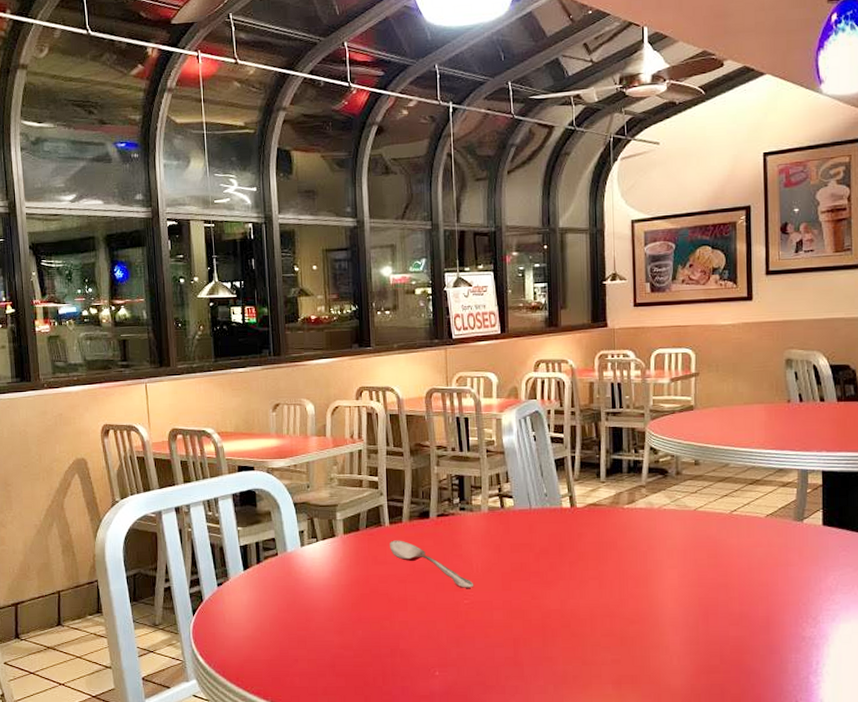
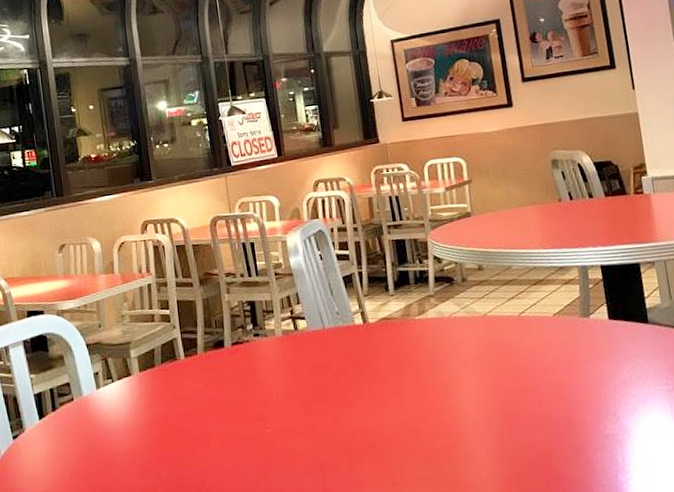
spoon: present [390,540,474,588] -> none [187,373,276,417]

